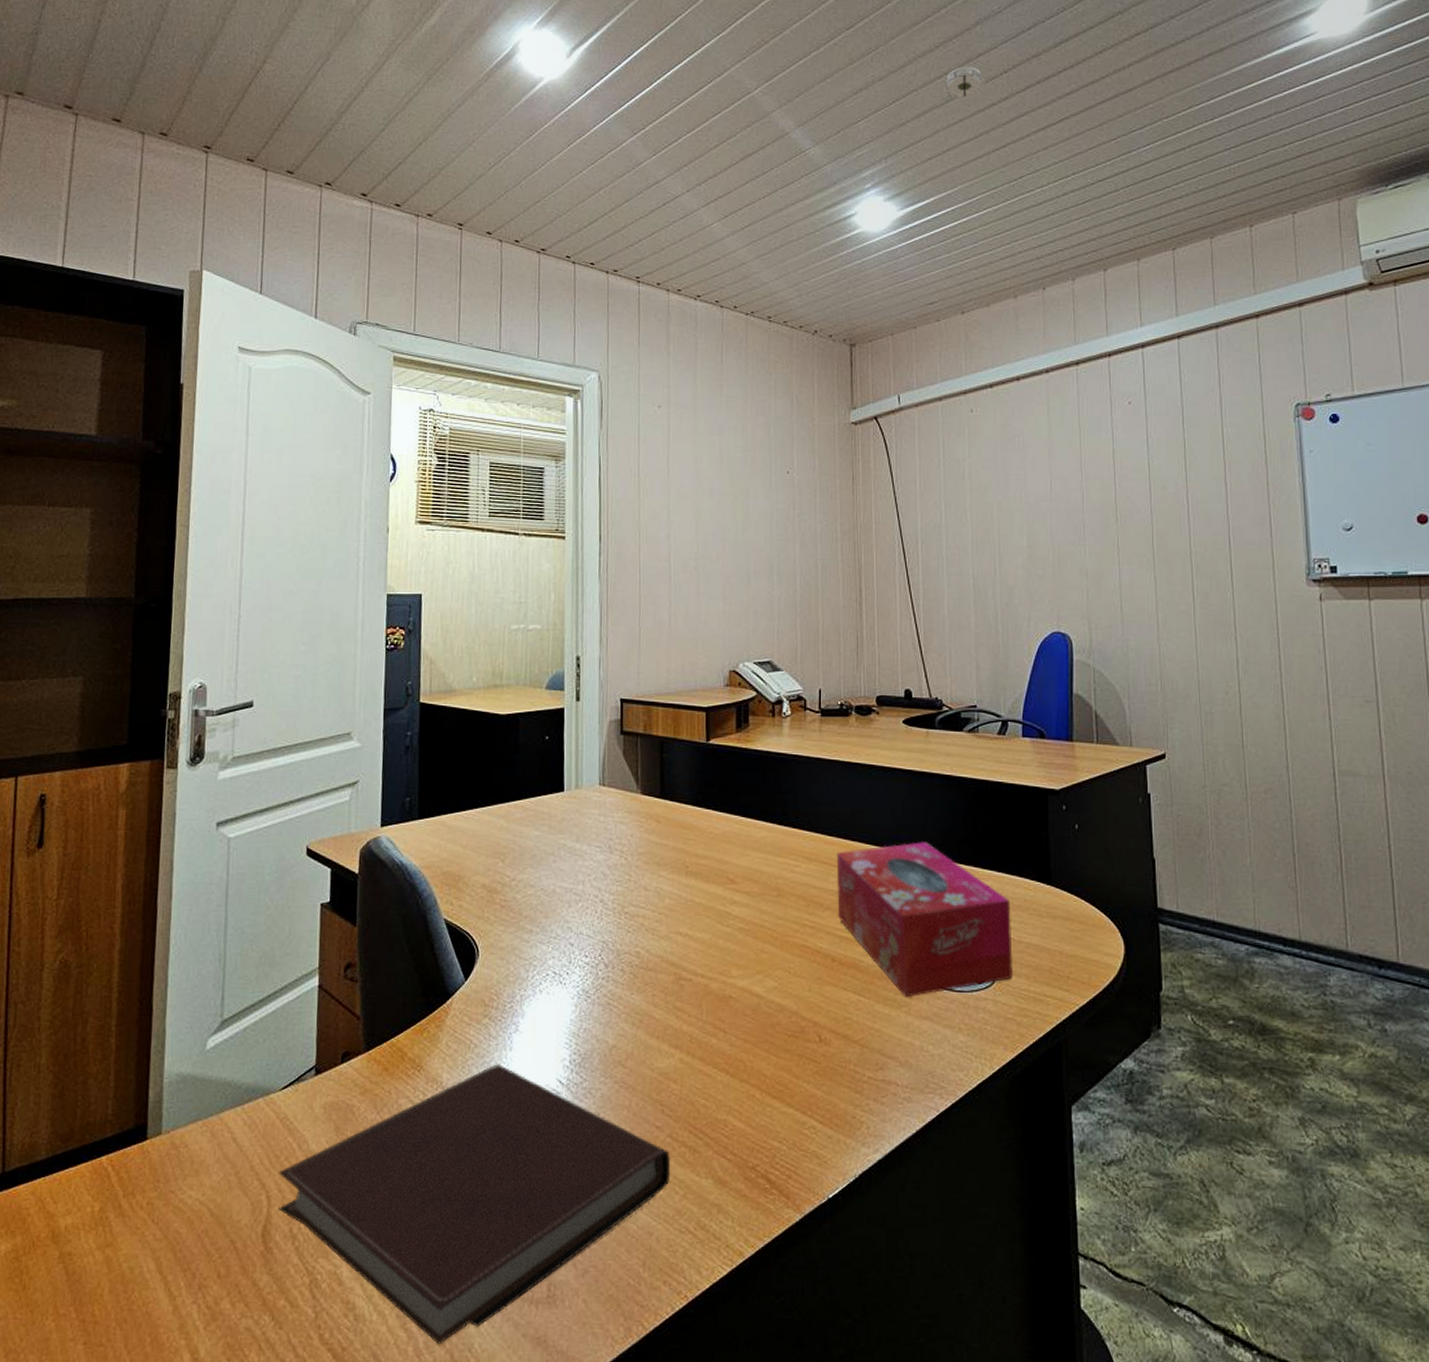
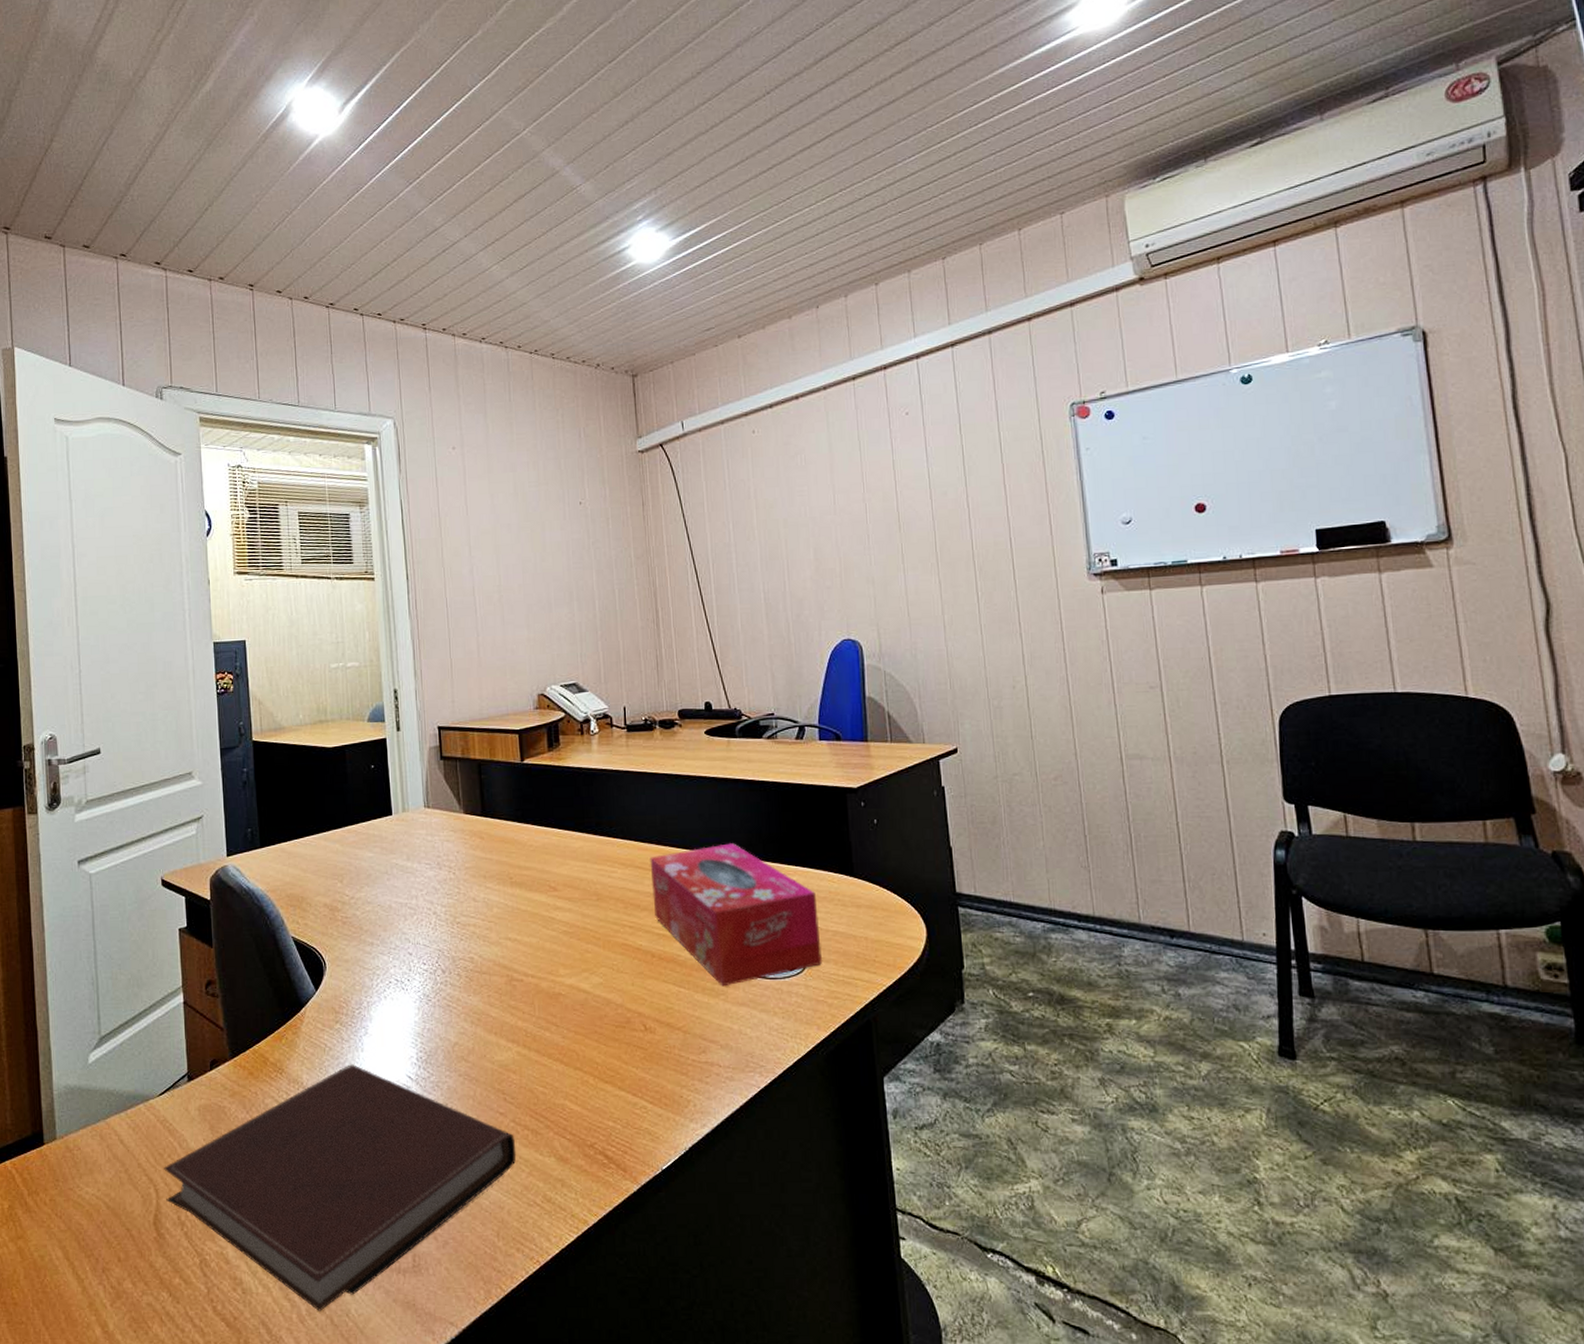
smoke detector: present [942,66,985,101] -> none [707,90,749,127]

